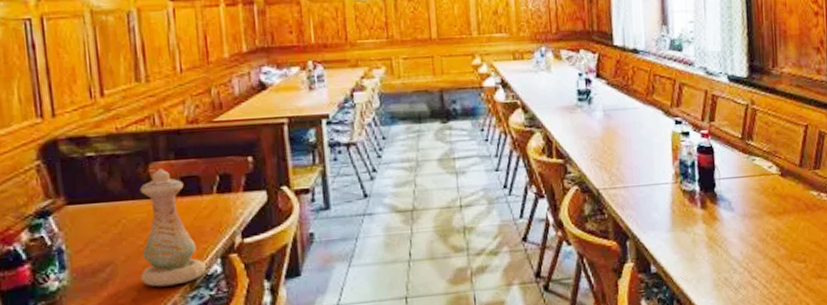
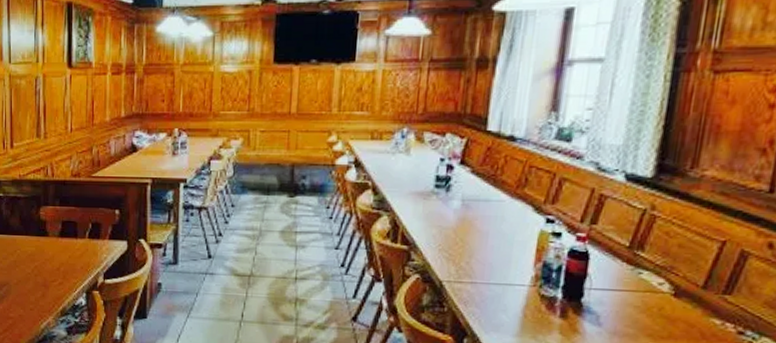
vase: present [139,169,206,287] -> none [27,213,74,309]

